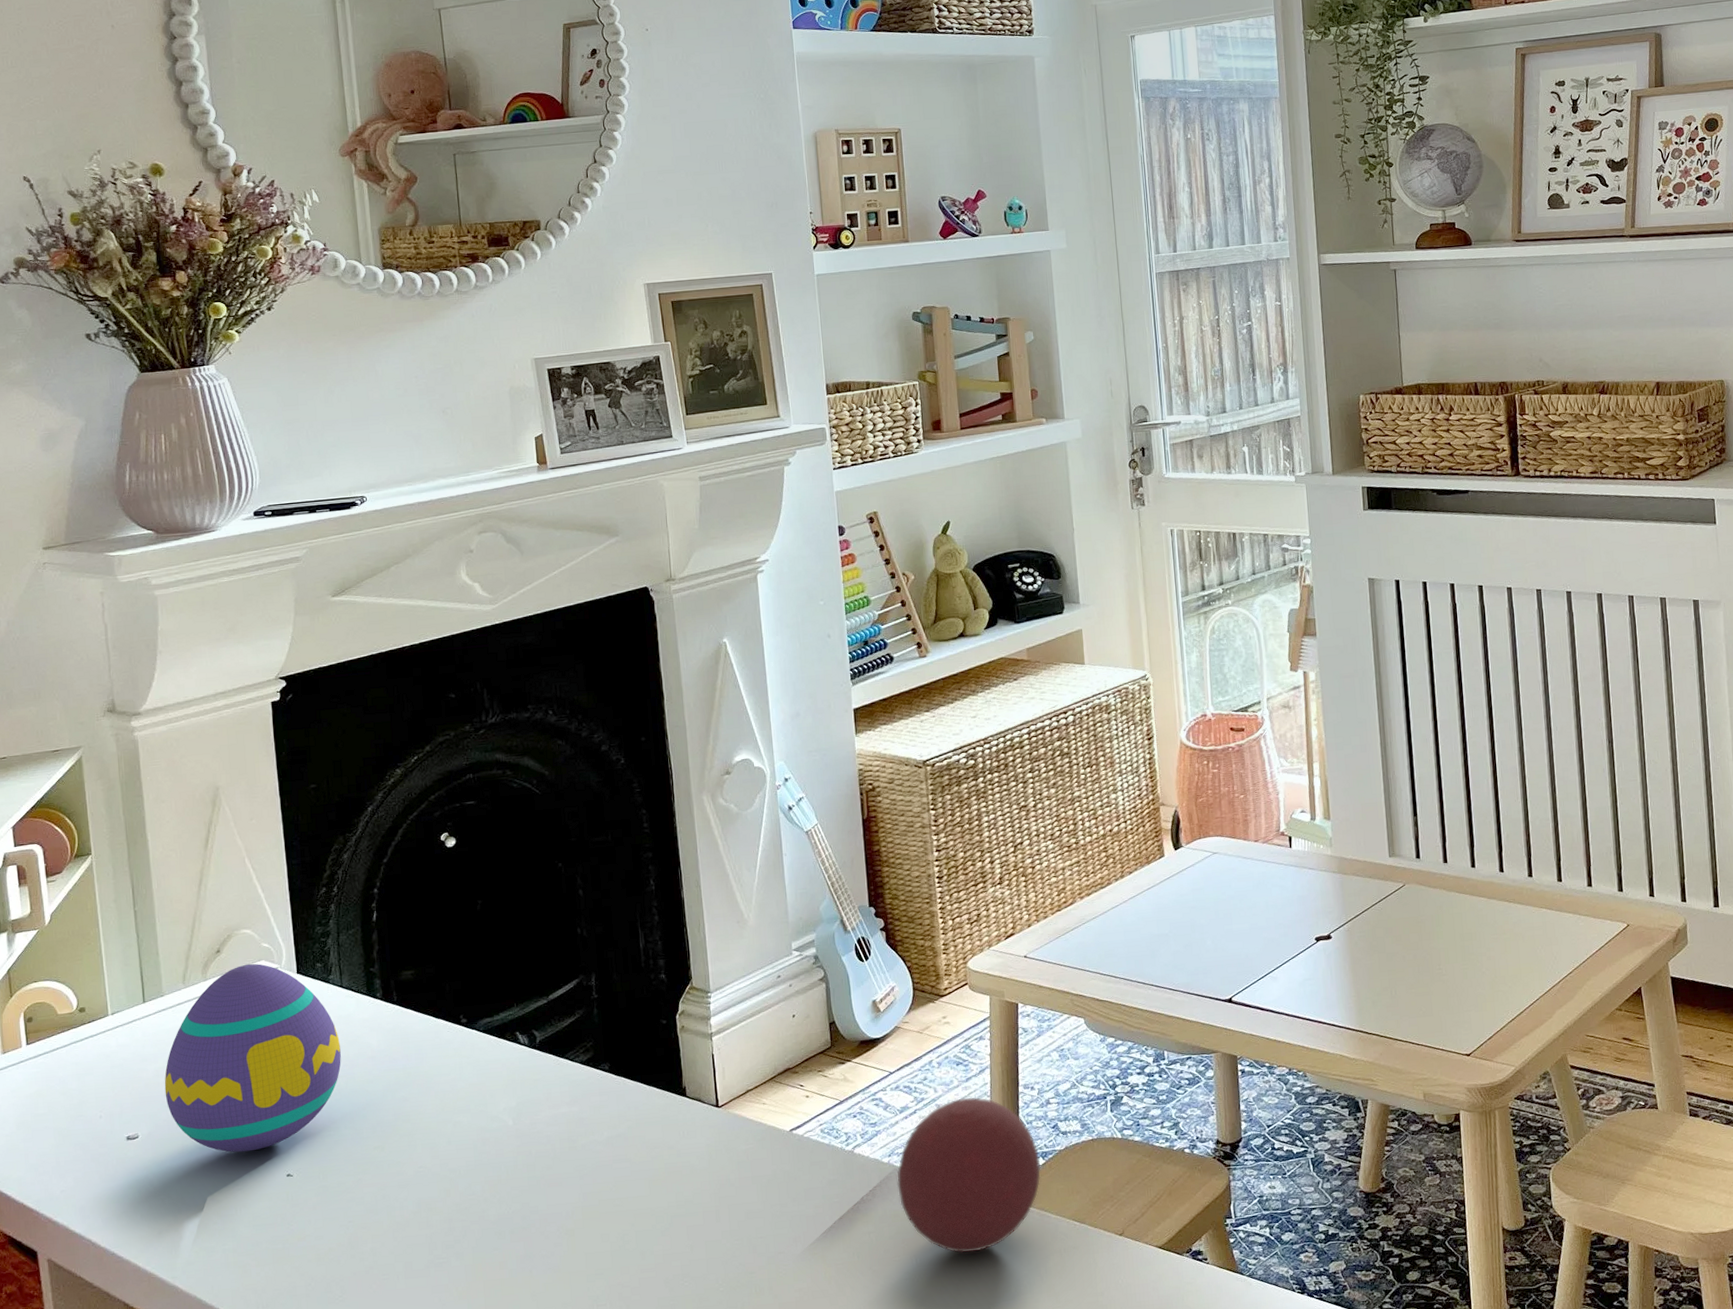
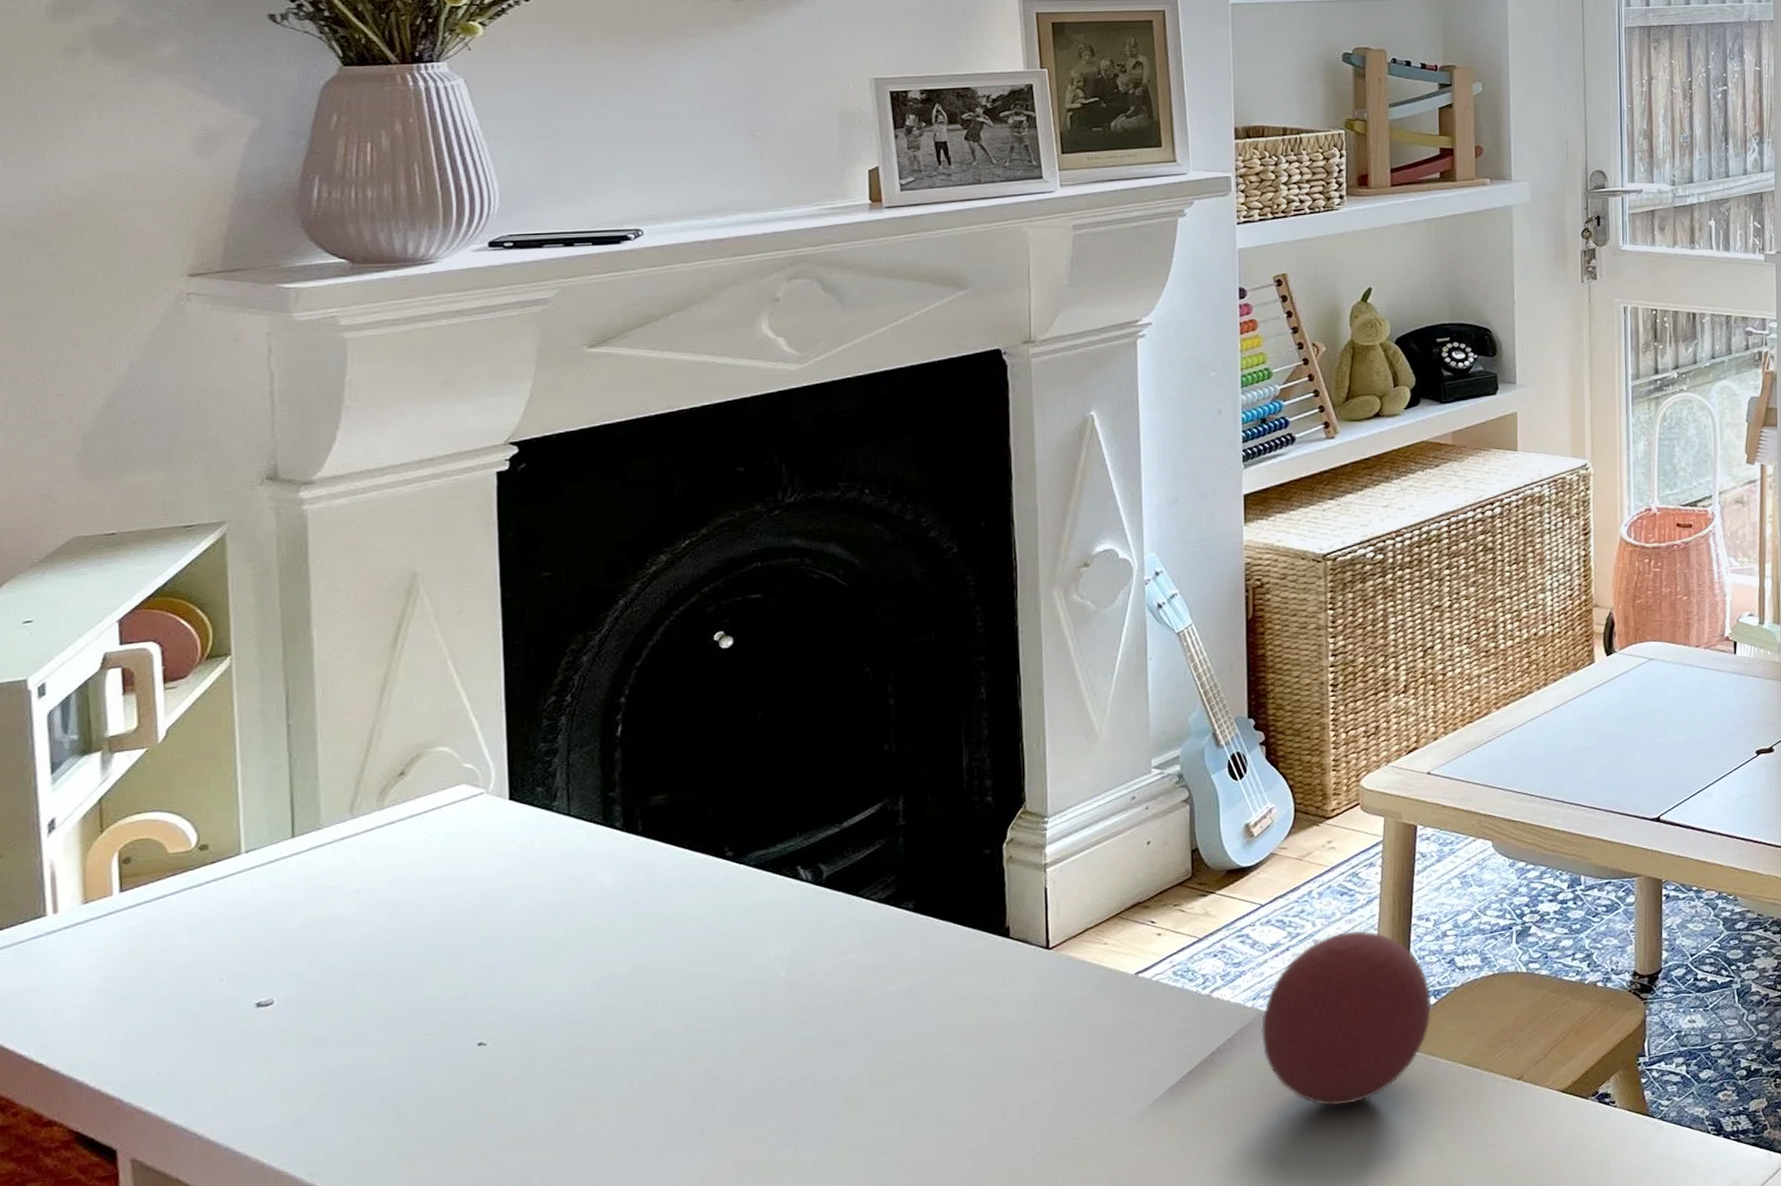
decorative egg: present [164,963,341,1153] -> none [315,788,562,1019]

